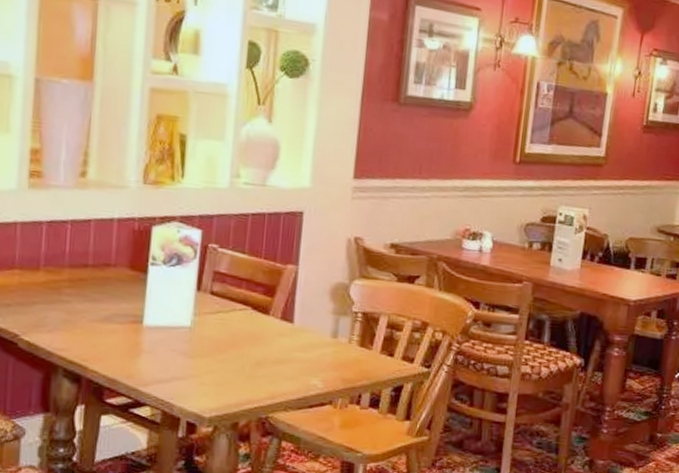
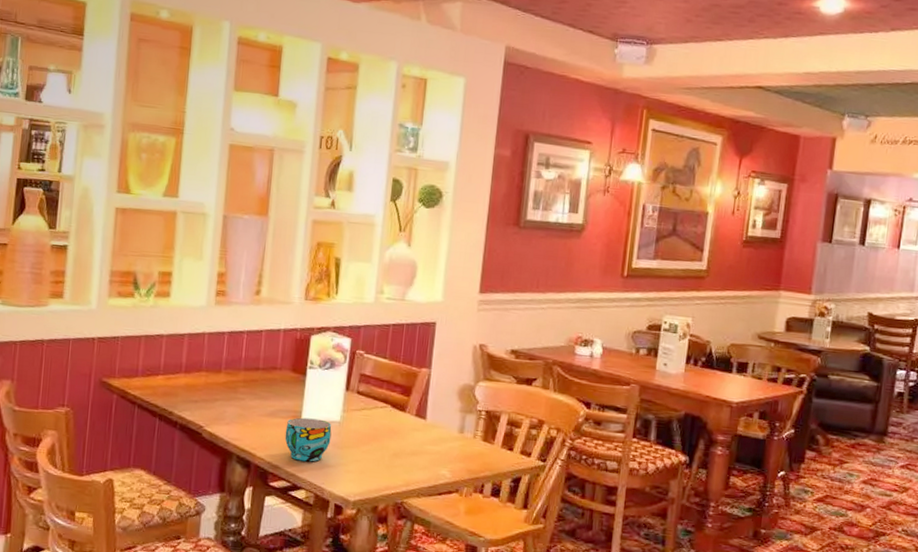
cup: none [123,322,181,374] -> present [284,417,332,462]

